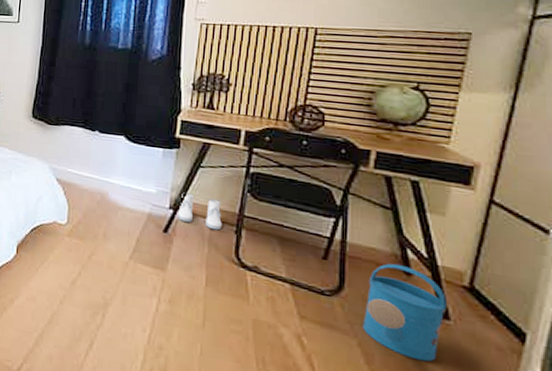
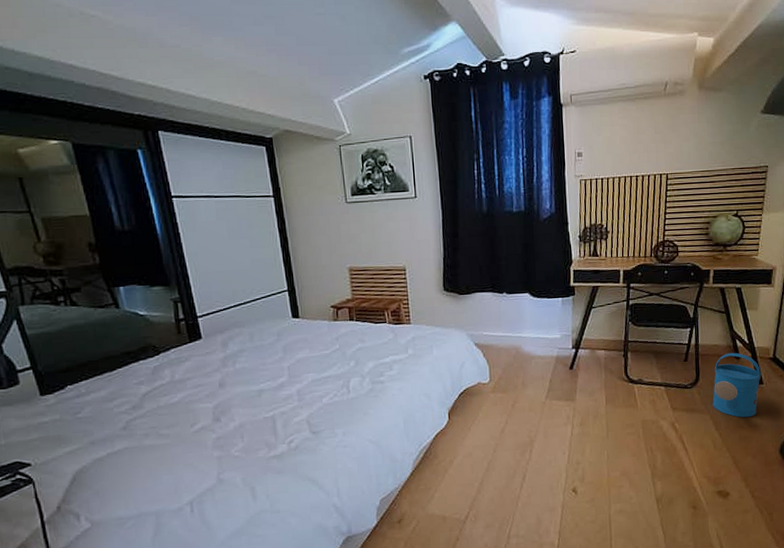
boots: present [178,192,222,231] -> none [579,332,613,358]

